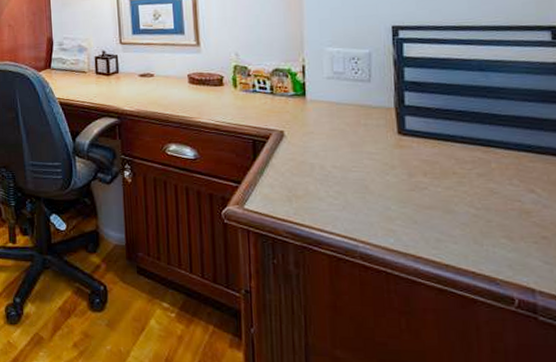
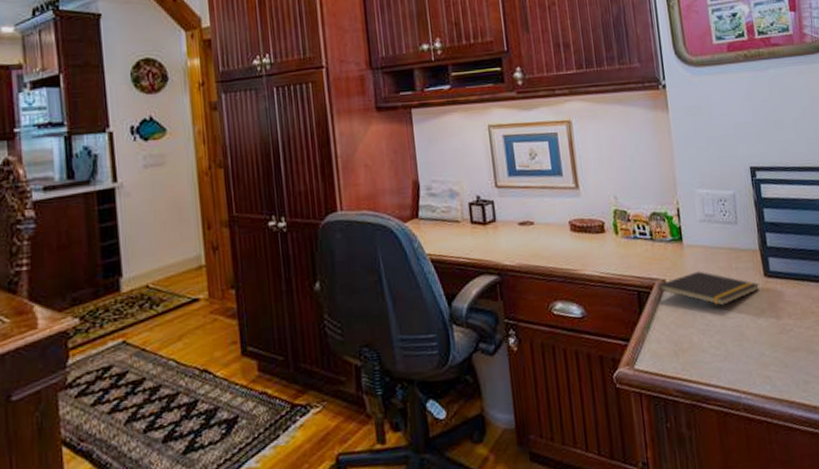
notepad: none [274,125,392,159] -> present [657,271,760,306]

